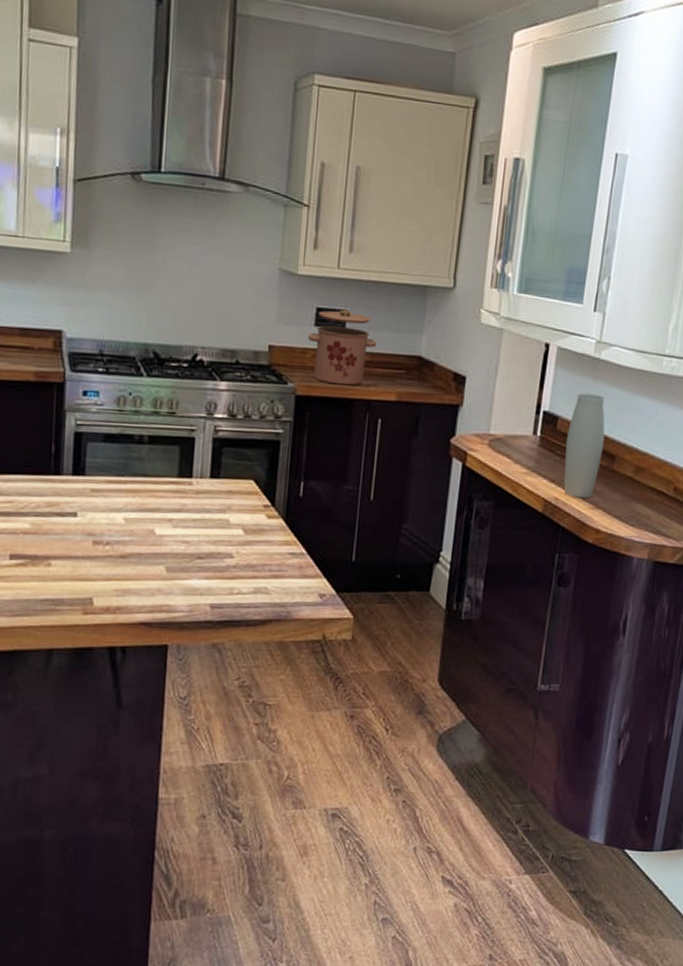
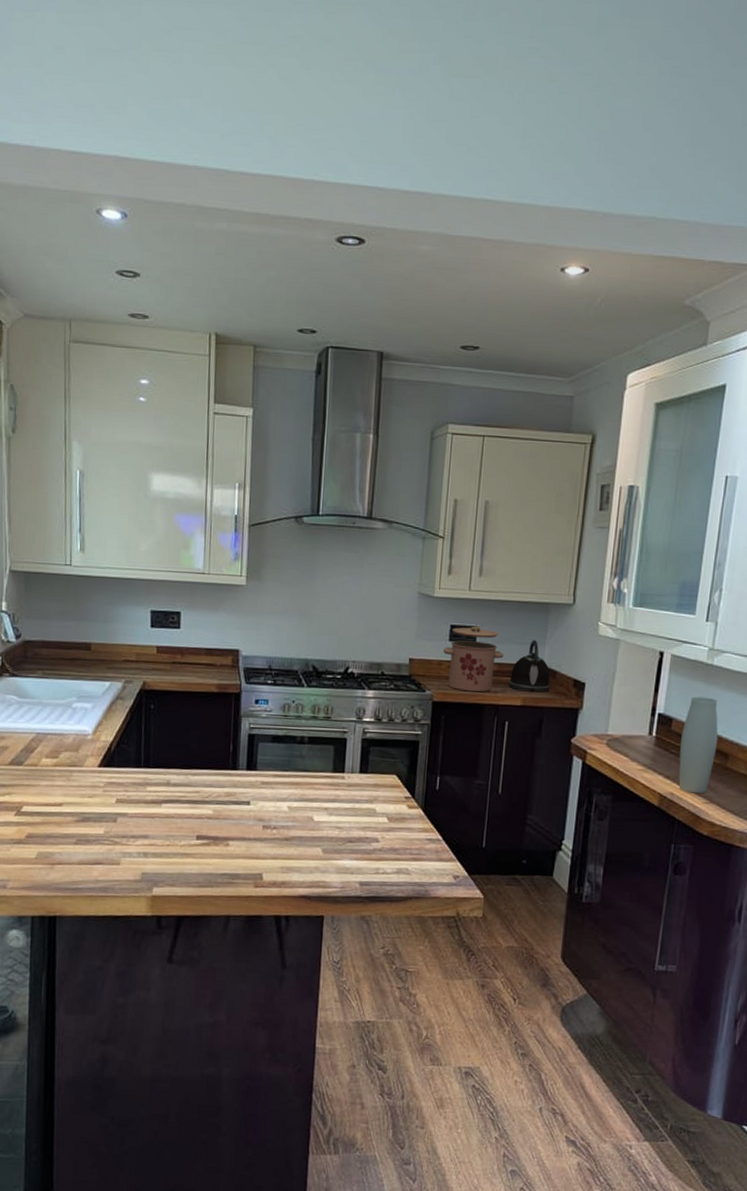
kettle: none [382,327,428,387] -> present [508,640,550,693]

